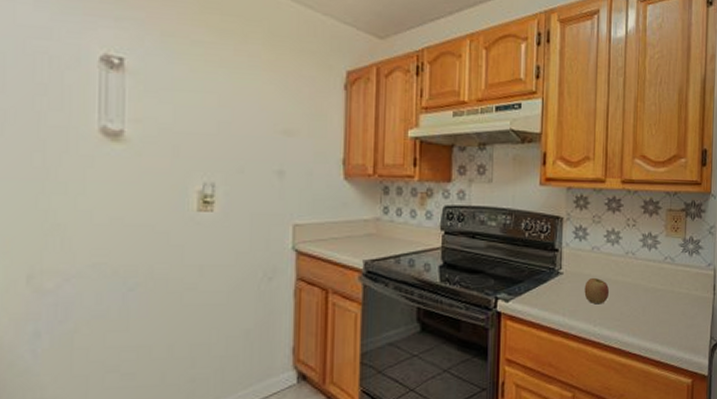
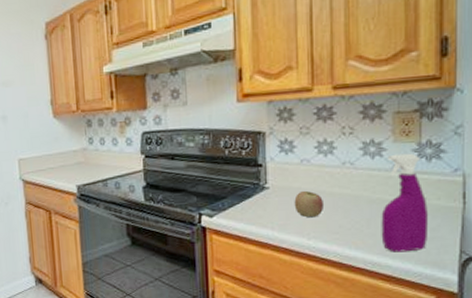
spray bottle: none [653,247,689,339] -> present [381,153,428,253]

